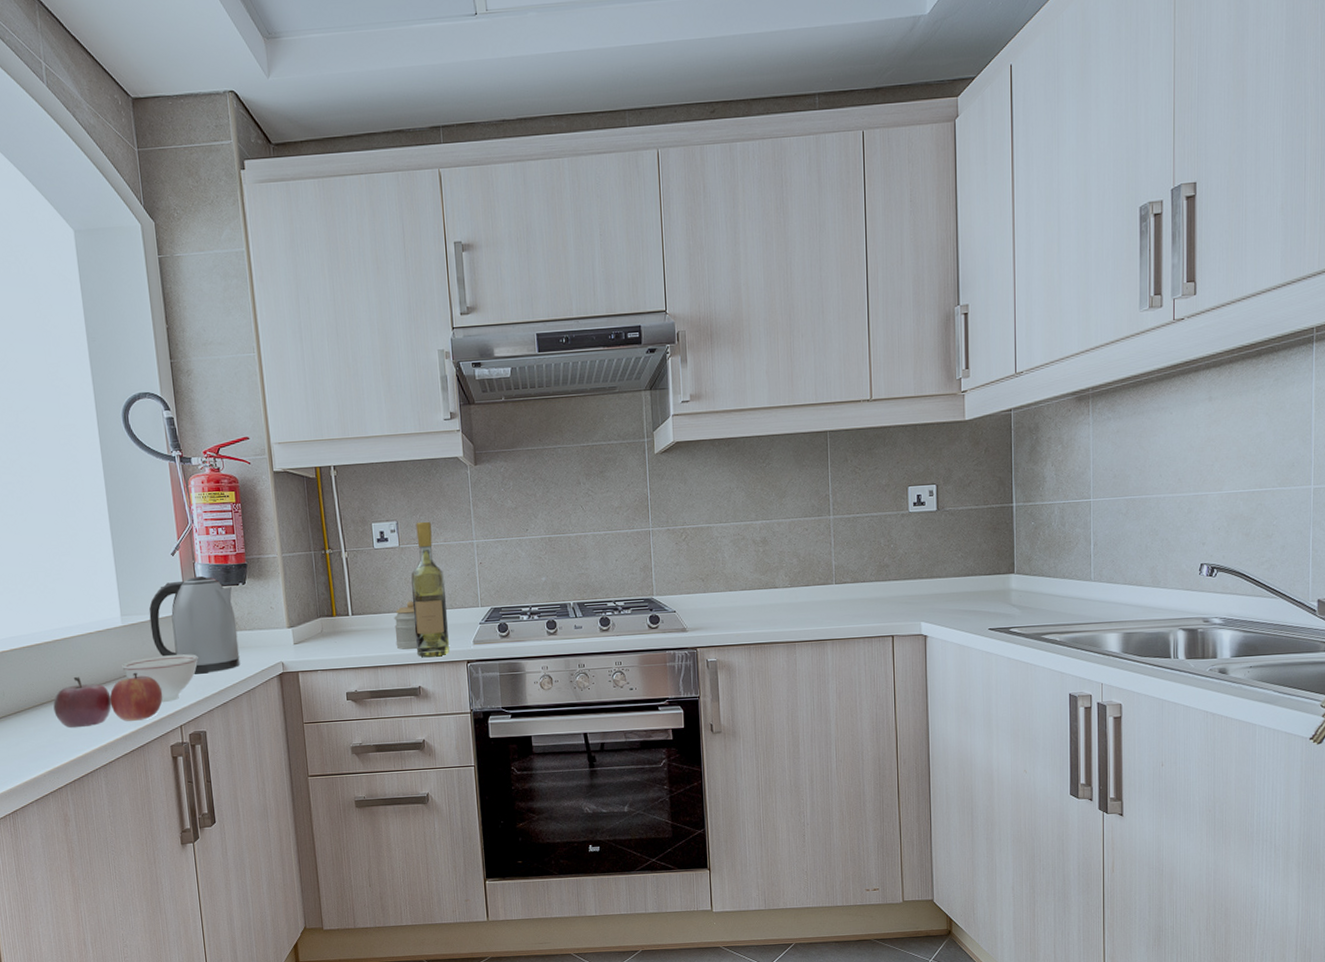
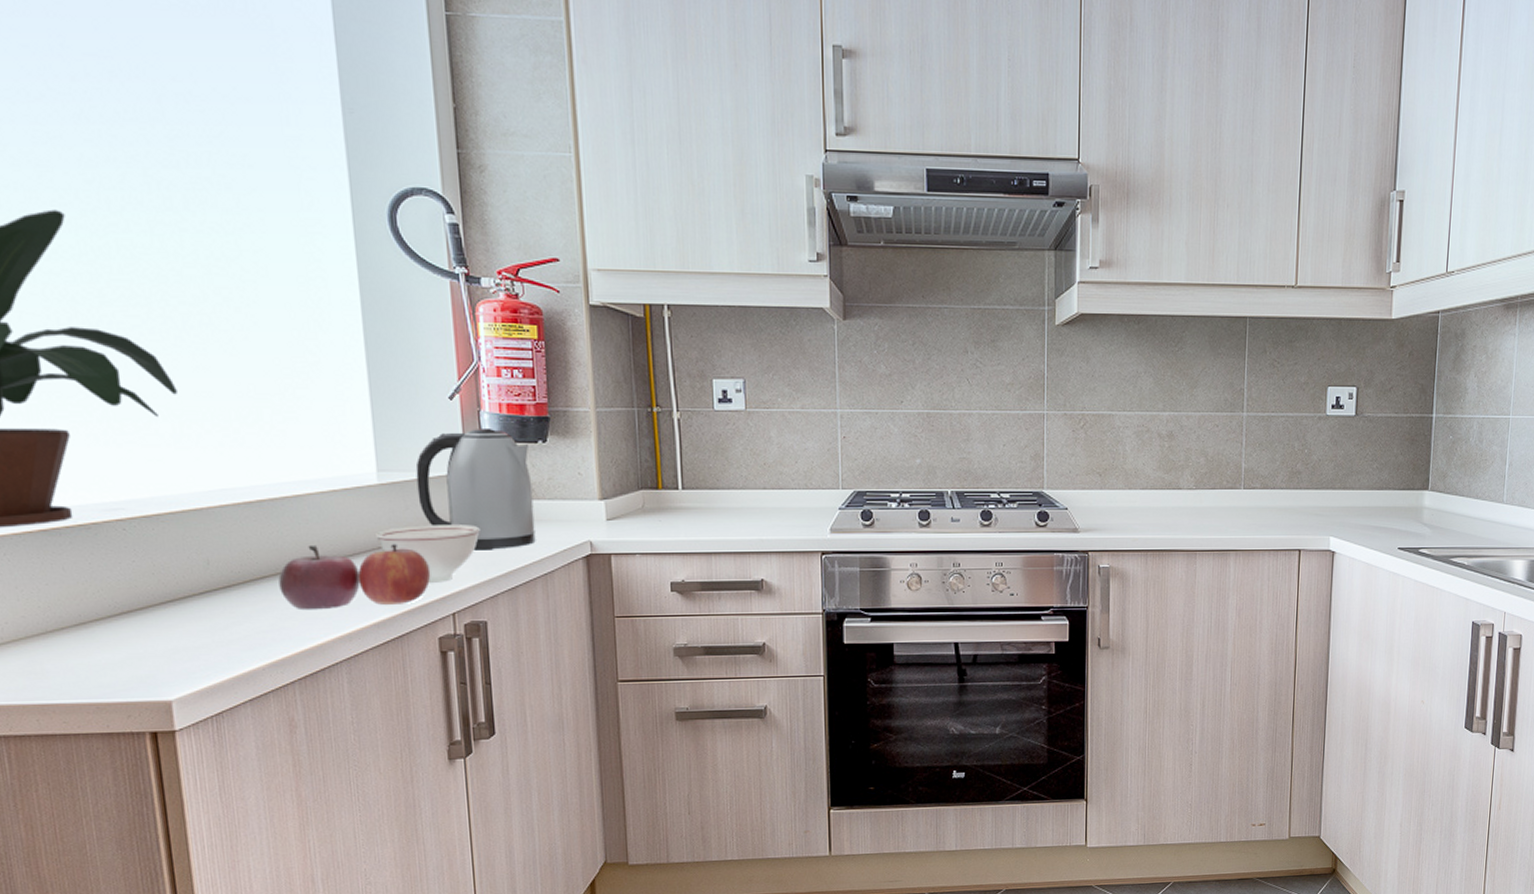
jar: present [394,601,417,650] -> none [734,477,762,536]
bottle: present [410,521,450,658] -> none [757,382,802,545]

